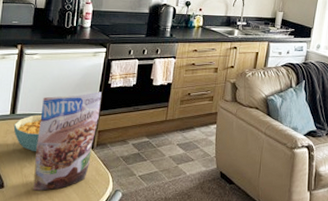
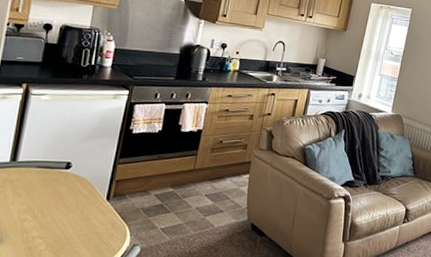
cereal bowl: present [13,114,42,152] -> none [13,162,49,204]
granola pouch: present [33,92,102,191] -> none [35,138,122,247]

